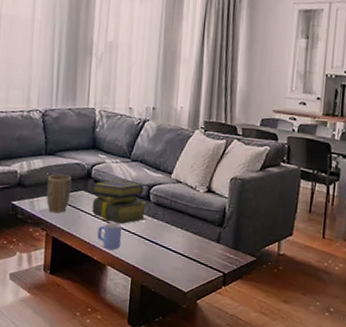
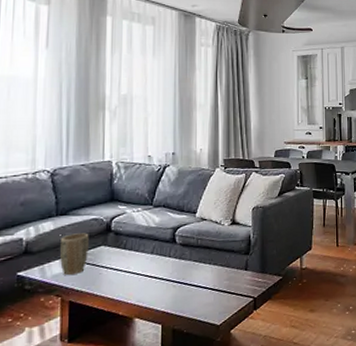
stack of books: present [91,181,147,225] -> none [112,228,173,273]
mug: present [97,222,123,250] -> none [122,271,149,301]

